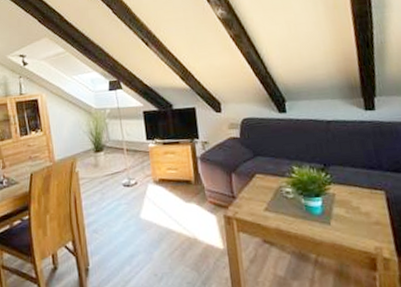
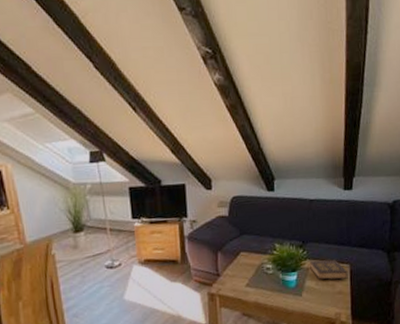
hardback book: none [335,185,385,208] -> present [310,259,348,280]

